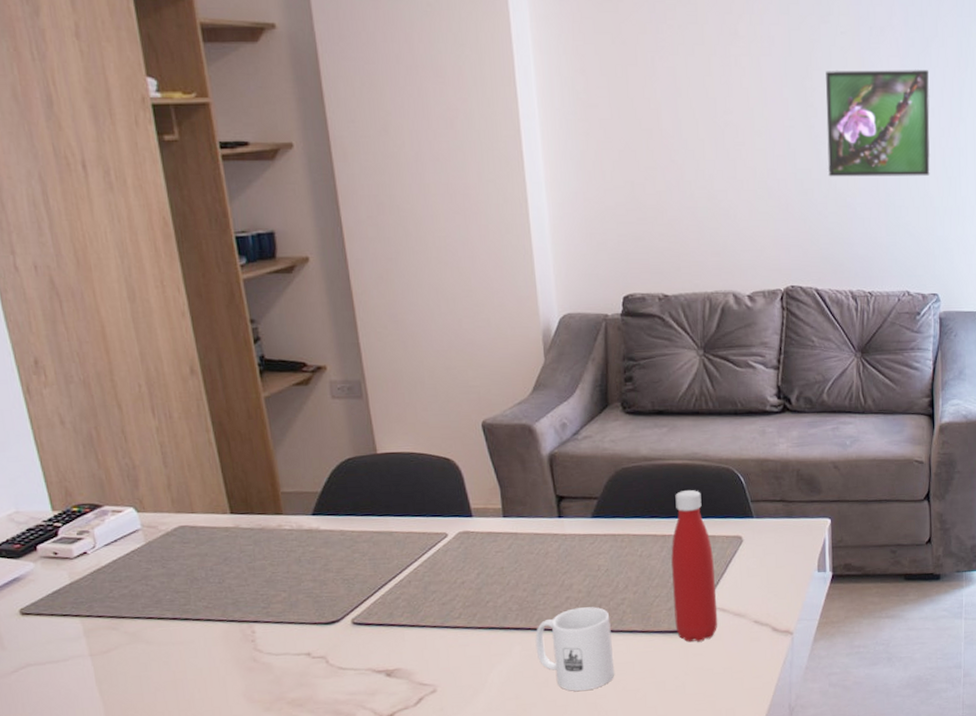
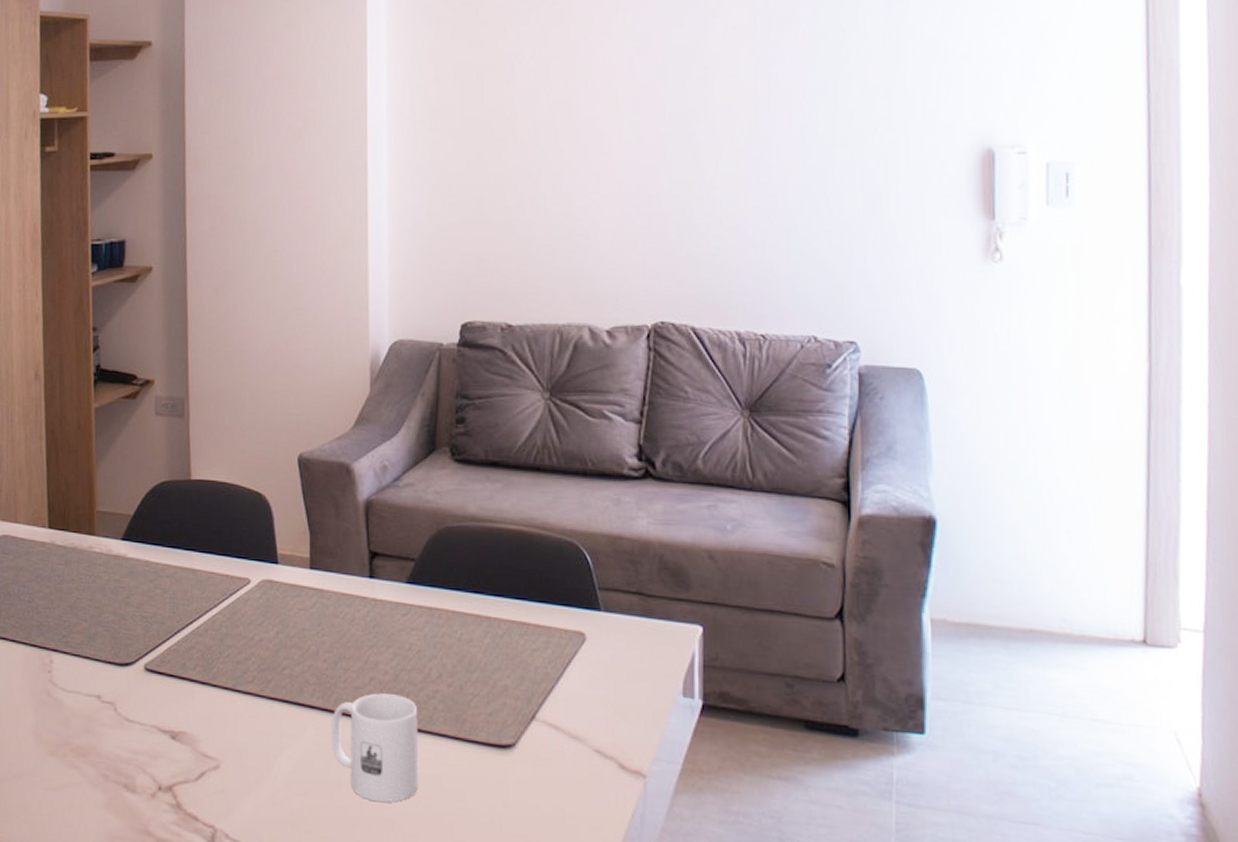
bottle: present [671,490,718,643] -> none [495,564,549,766]
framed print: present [826,70,930,177] -> none [711,66,847,193]

